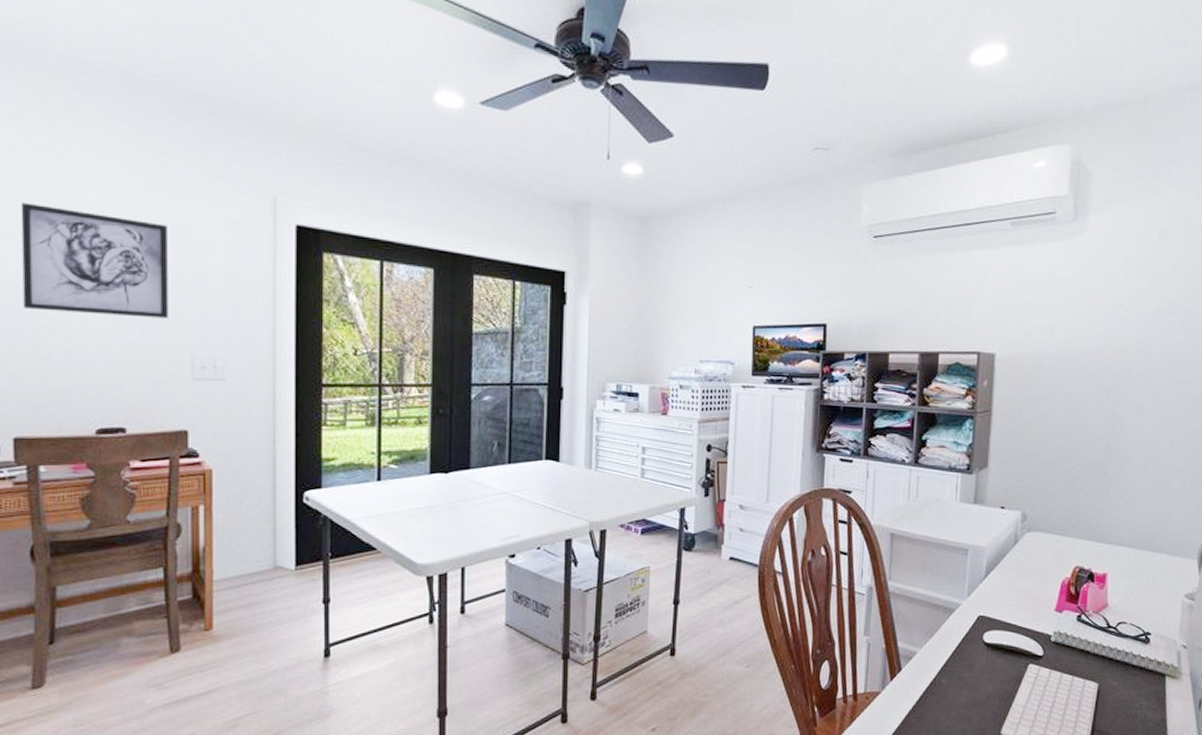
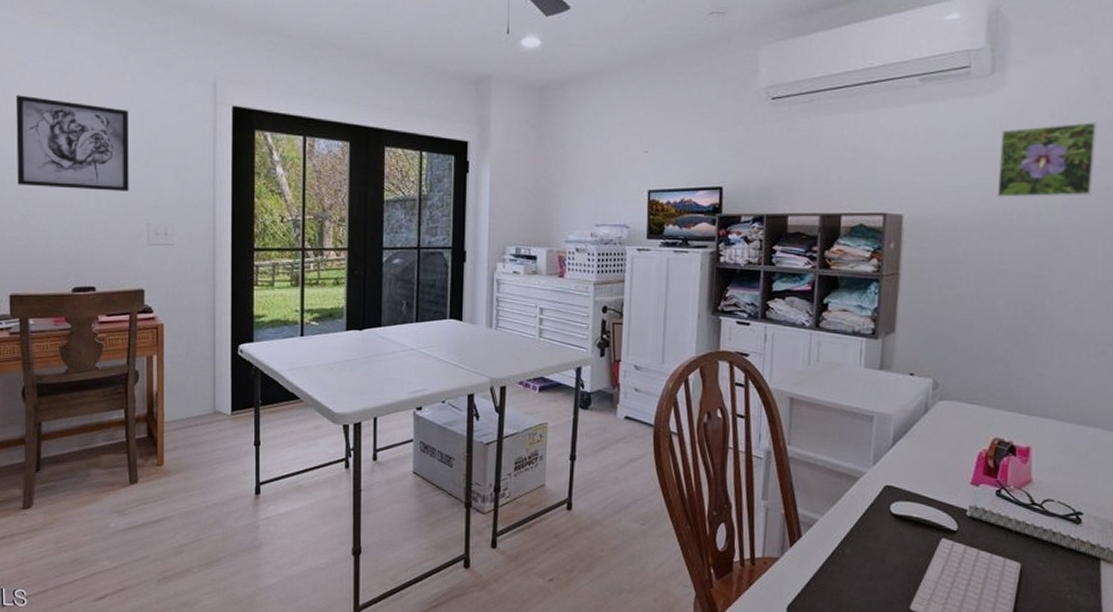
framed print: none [1078,269,1164,339] -> present [996,122,1097,198]

